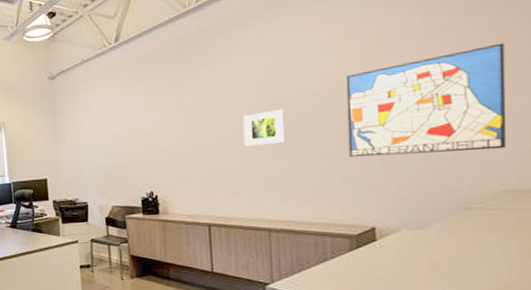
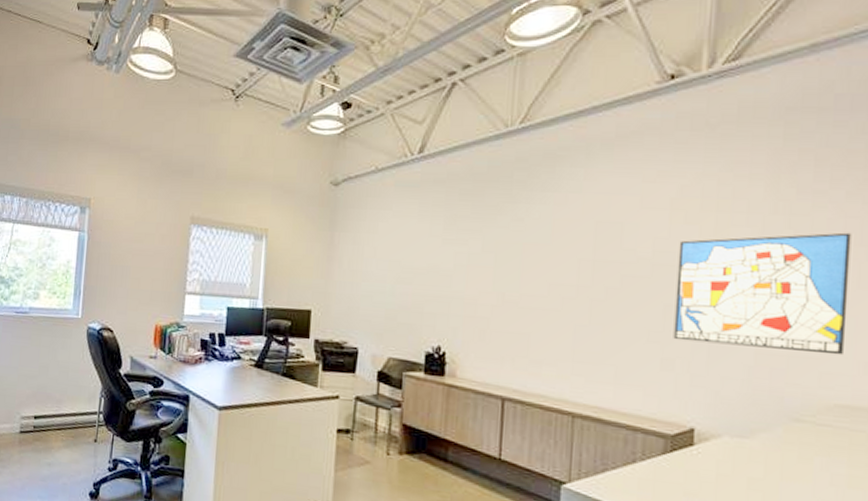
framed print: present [242,109,286,147] -> none [555,268,606,309]

